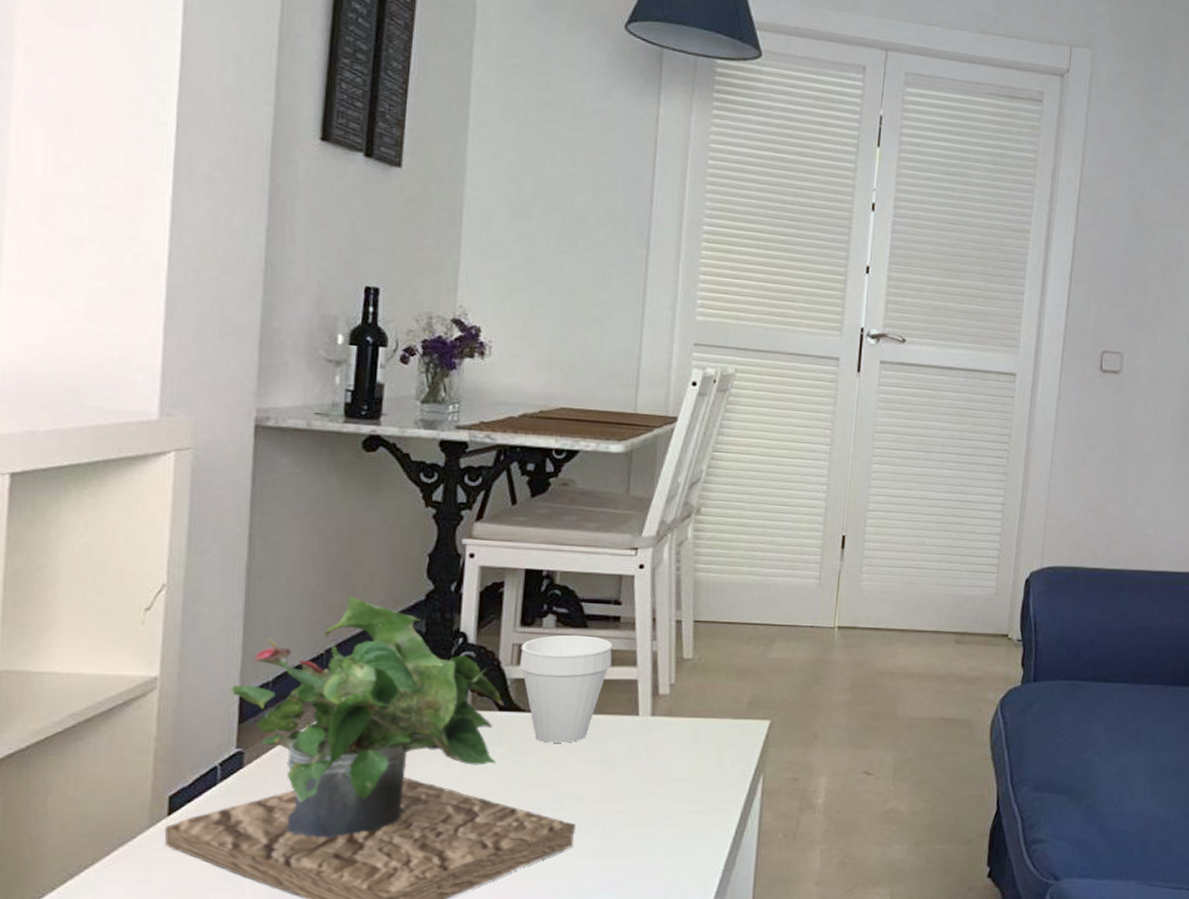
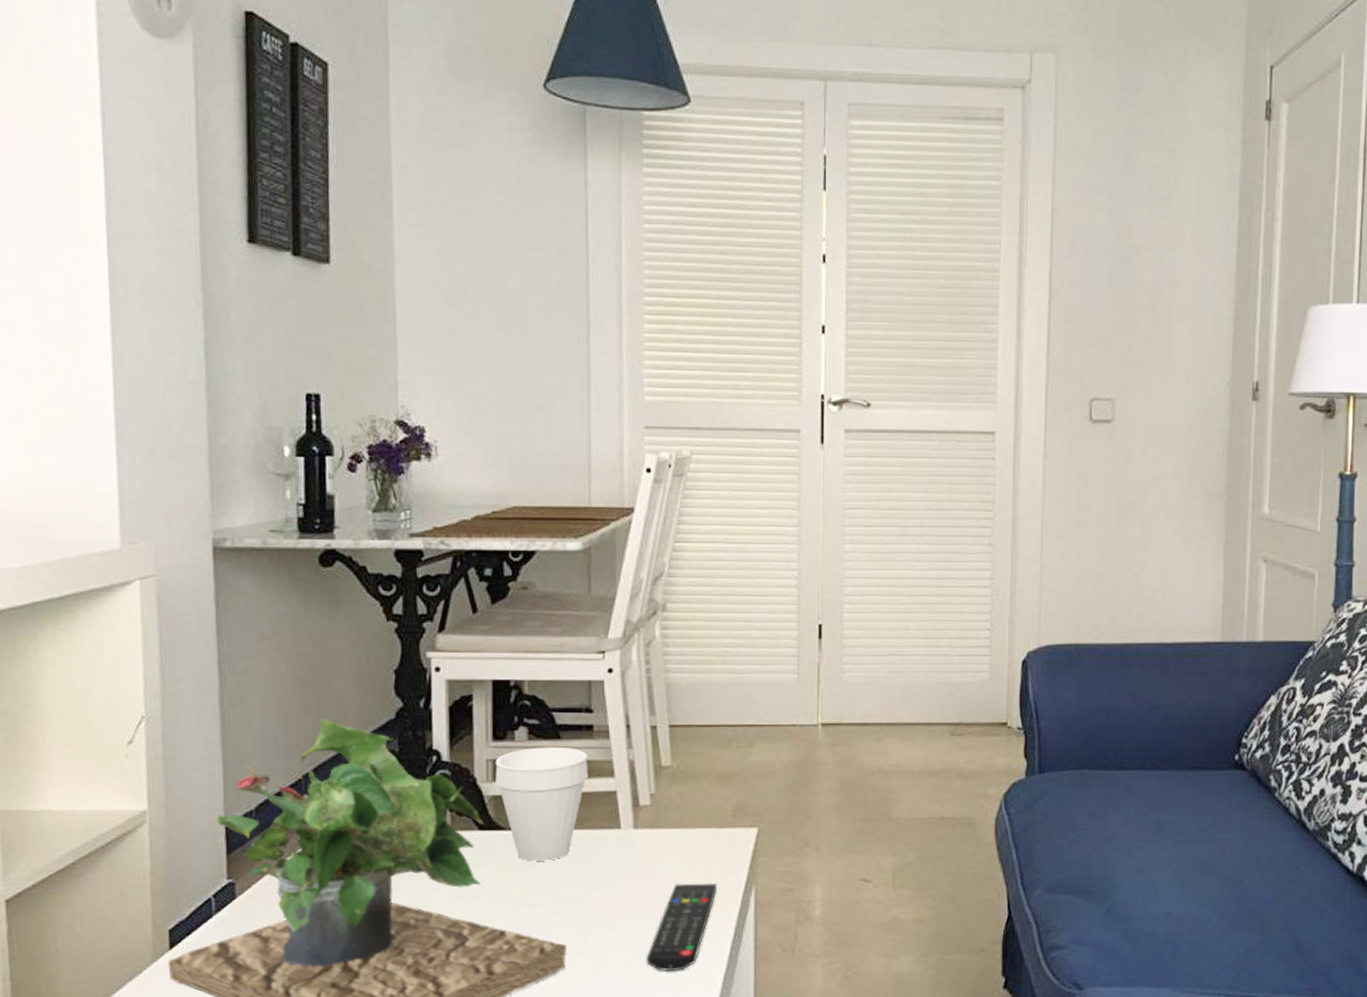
remote control: none [652,769,727,853] -> present [646,883,717,972]

